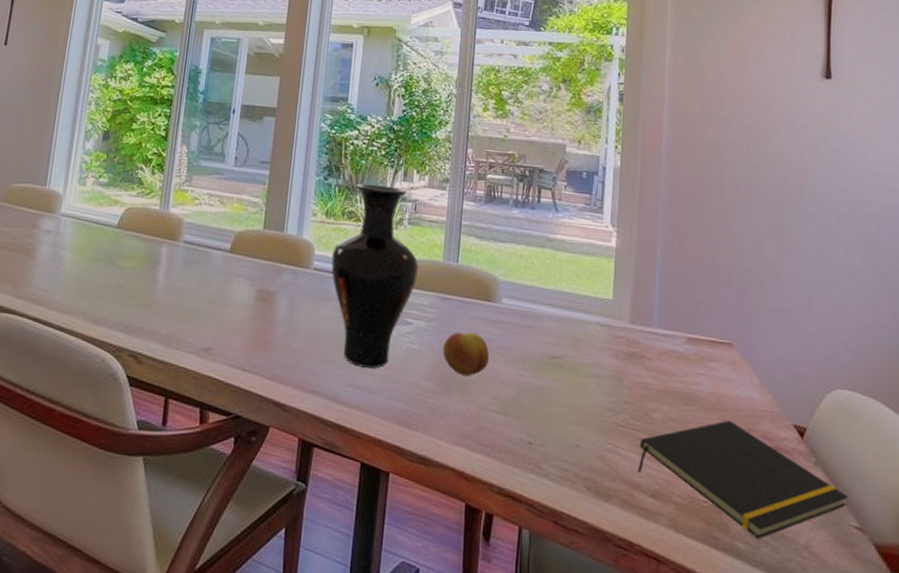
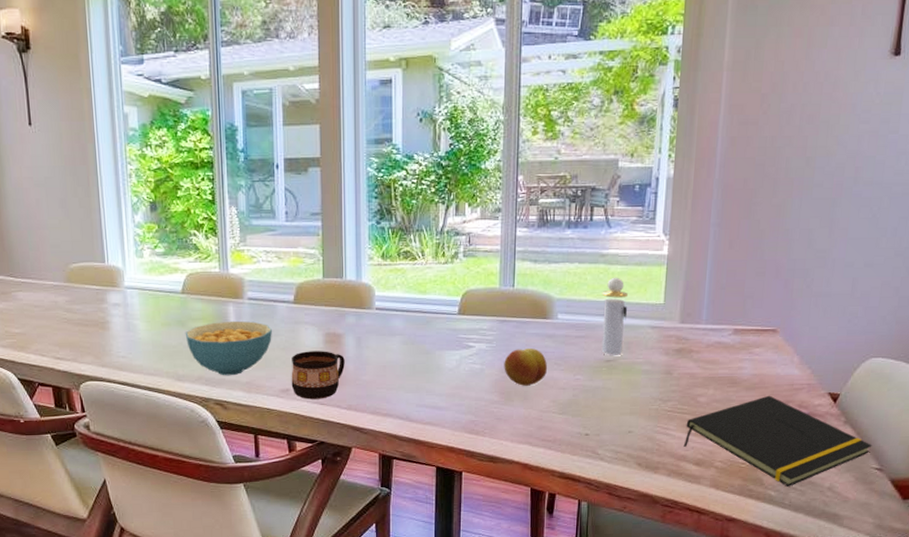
cereal bowl: none [111,263,203,326] -> present [185,320,272,376]
cup: none [214,306,275,364] -> present [291,351,345,399]
vase: present [331,183,419,369] -> none [392,222,477,389]
perfume bottle: none [547,264,575,352] -> present [601,277,628,355]

